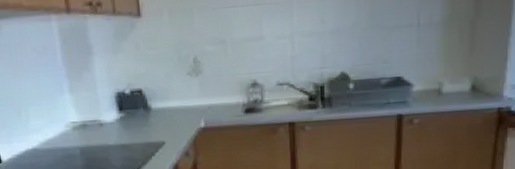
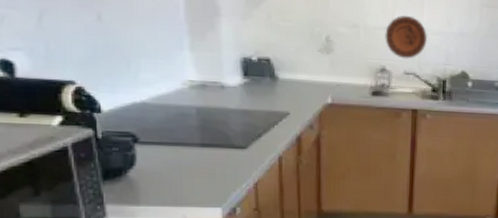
decorative plate: none [253,20,300,69] -> present [385,15,428,59]

